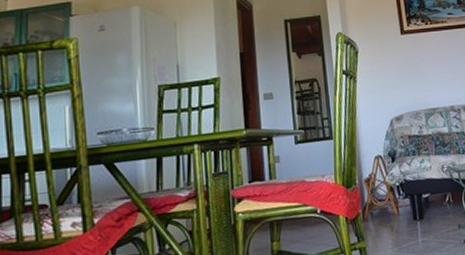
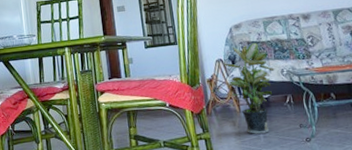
potted plant: none [382,136,436,240] -> present [223,42,276,135]

